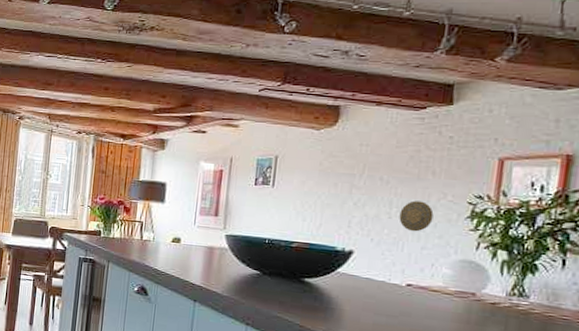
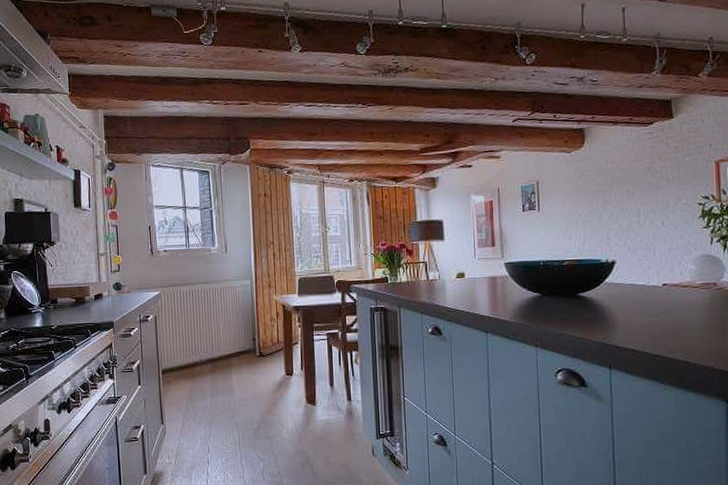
decorative plate: present [399,200,434,232] -> none [647,207,674,236]

